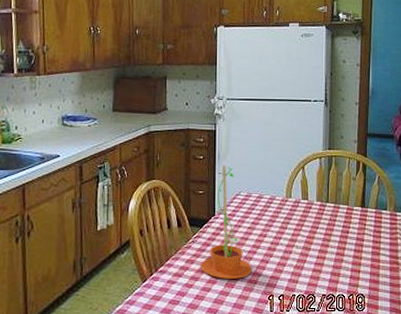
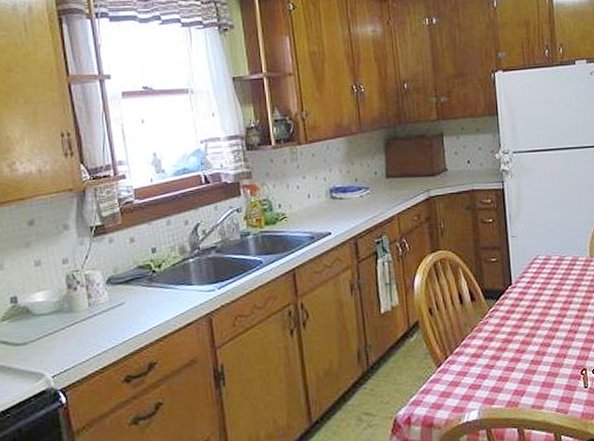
flower pot: present [200,165,252,279] -> none [501,226,559,356]

